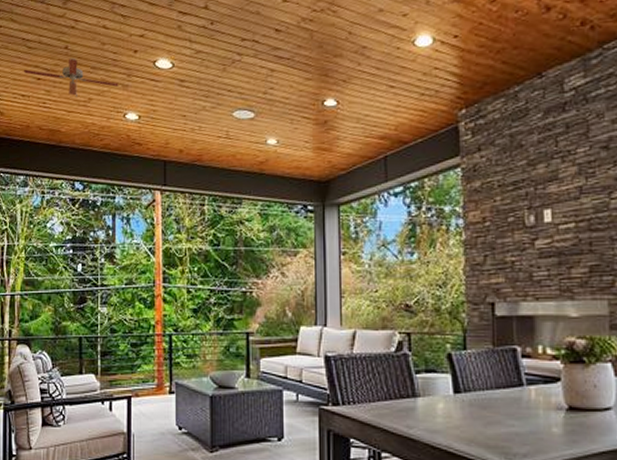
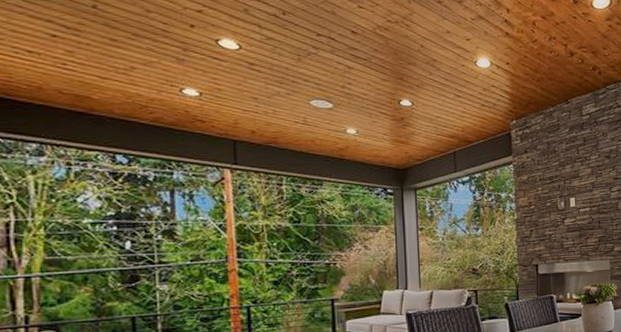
ceiling fan: present [23,58,119,97] -> none [27,19,172,63]

